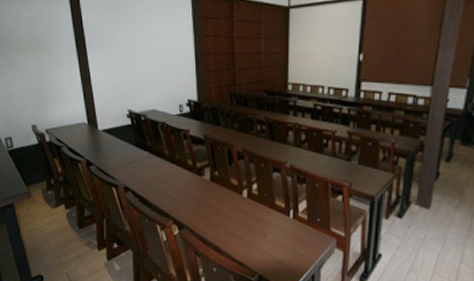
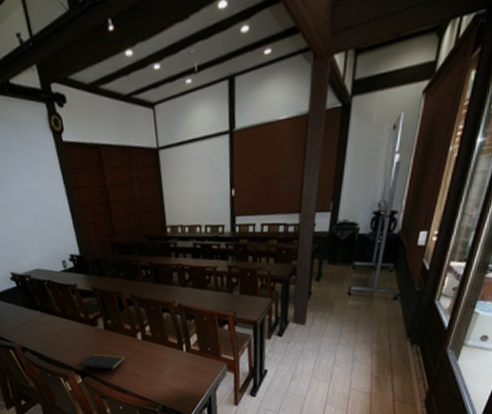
notepad: none [178,204,228,229] -> present [78,352,127,373]

